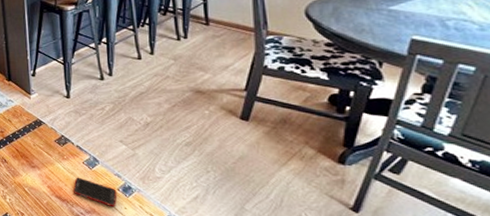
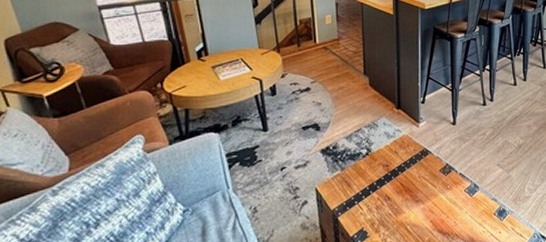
cell phone: present [73,177,117,208] -> none [455,206,494,234]

